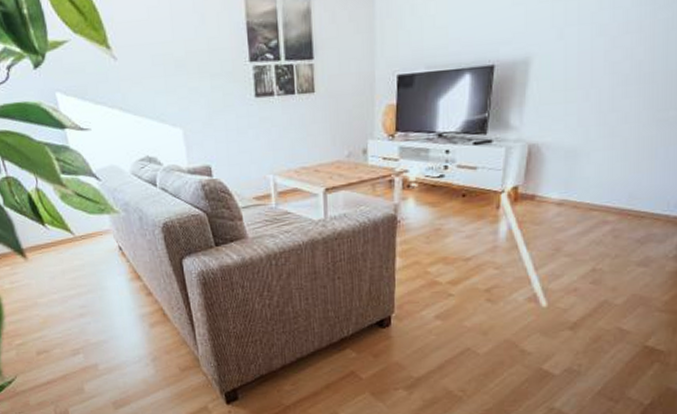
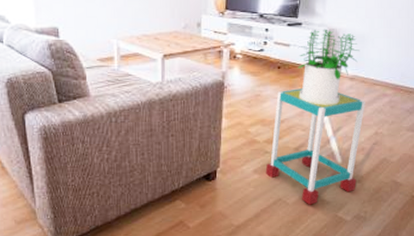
side table: none [449,219,578,356] -> present [265,88,365,205]
potted plant: none [488,145,571,238] -> present [298,29,360,105]

